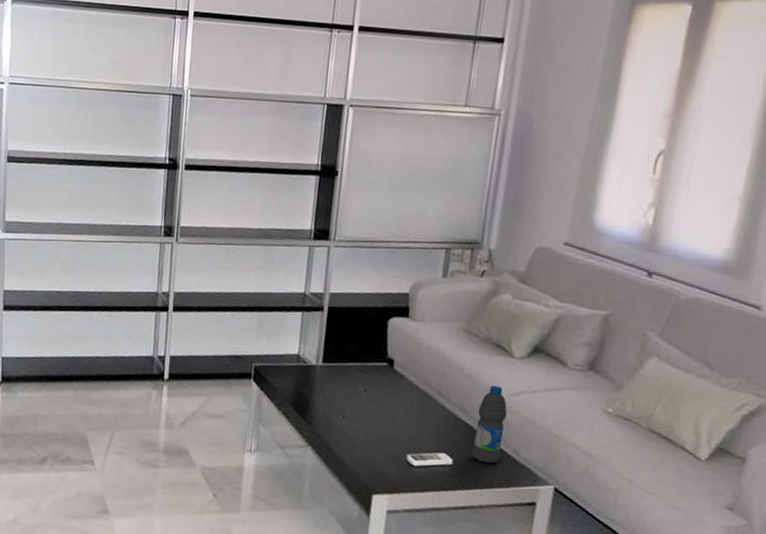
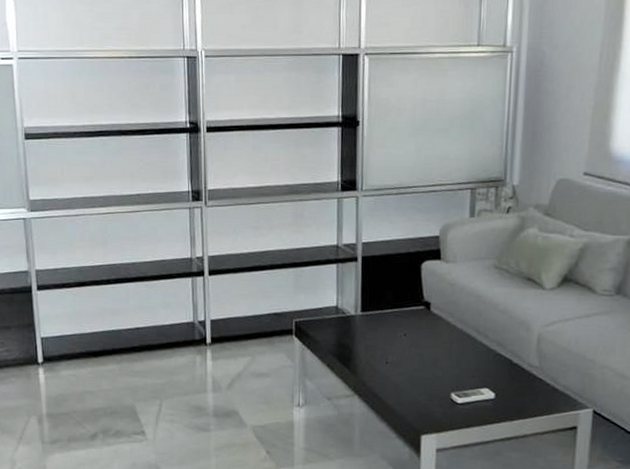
water bottle: present [471,385,507,464] -> none [512,318,543,394]

